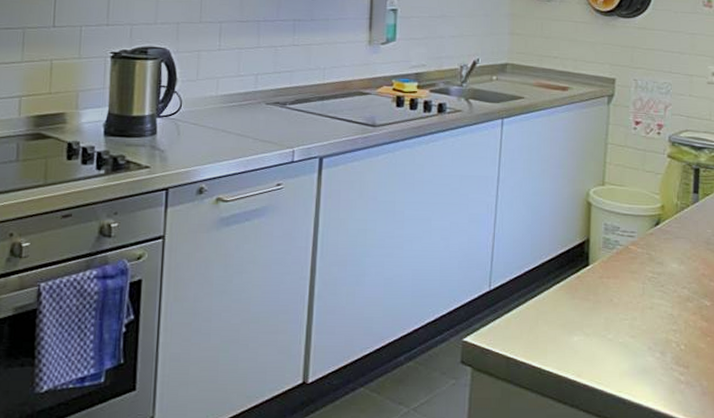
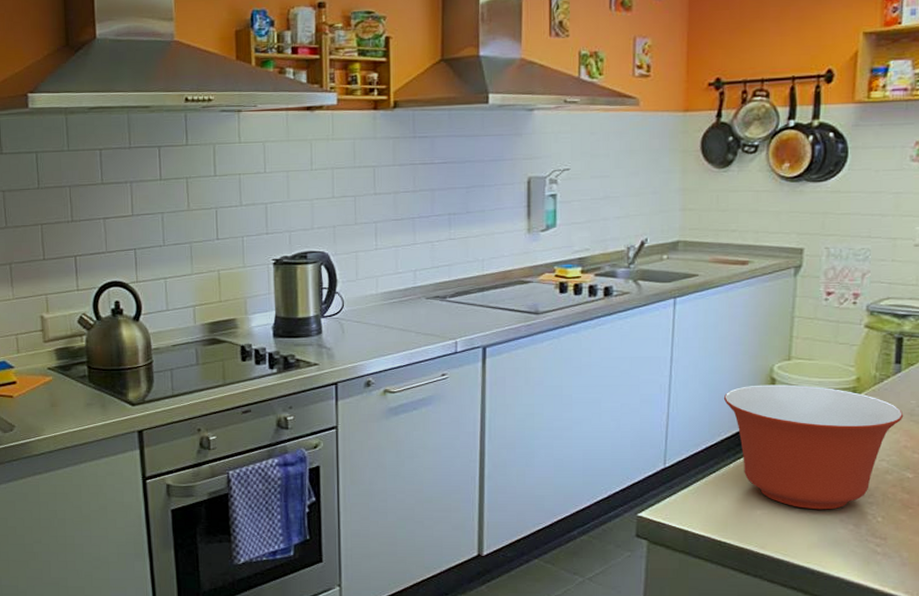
mixing bowl: none [544,208,701,337] -> present [723,384,904,510]

